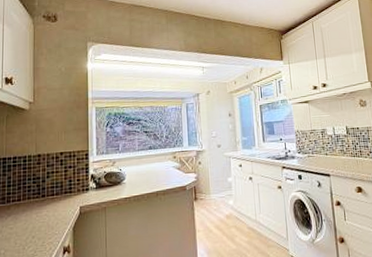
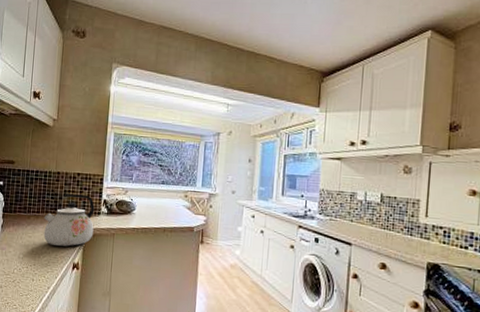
kettle: none [26,173,83,233] -> present [43,193,95,247]

